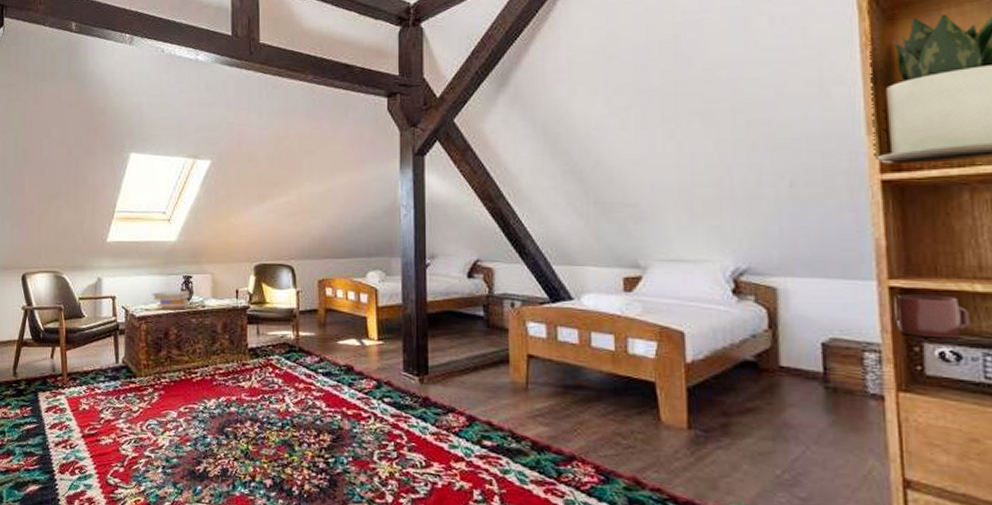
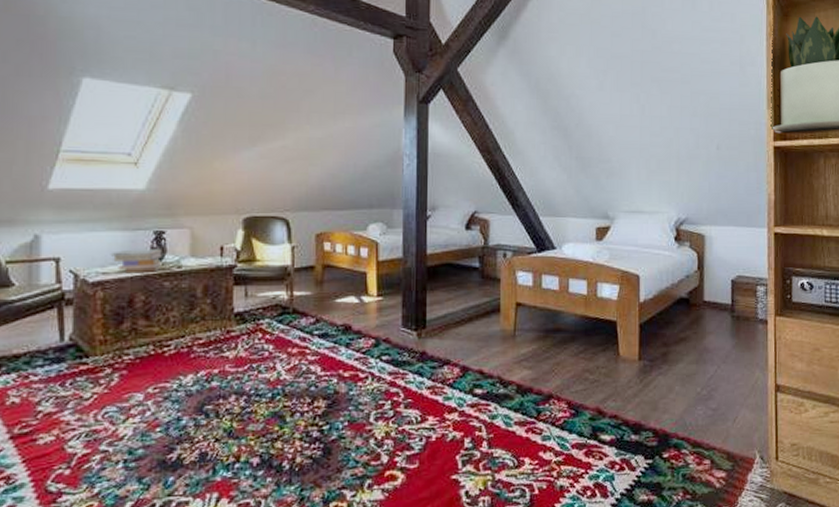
mug: present [894,294,970,339] -> none [777,239,819,273]

